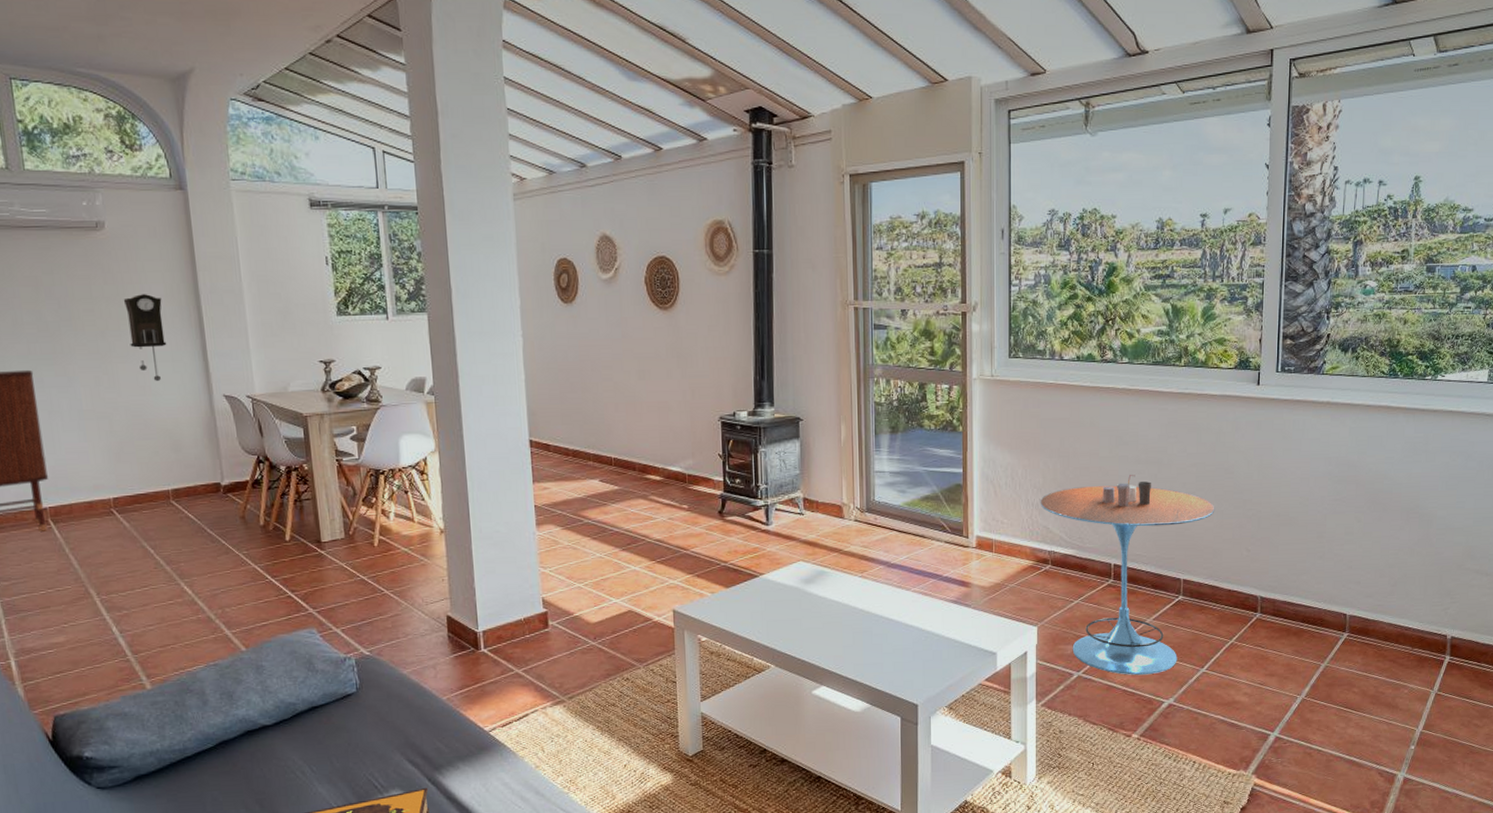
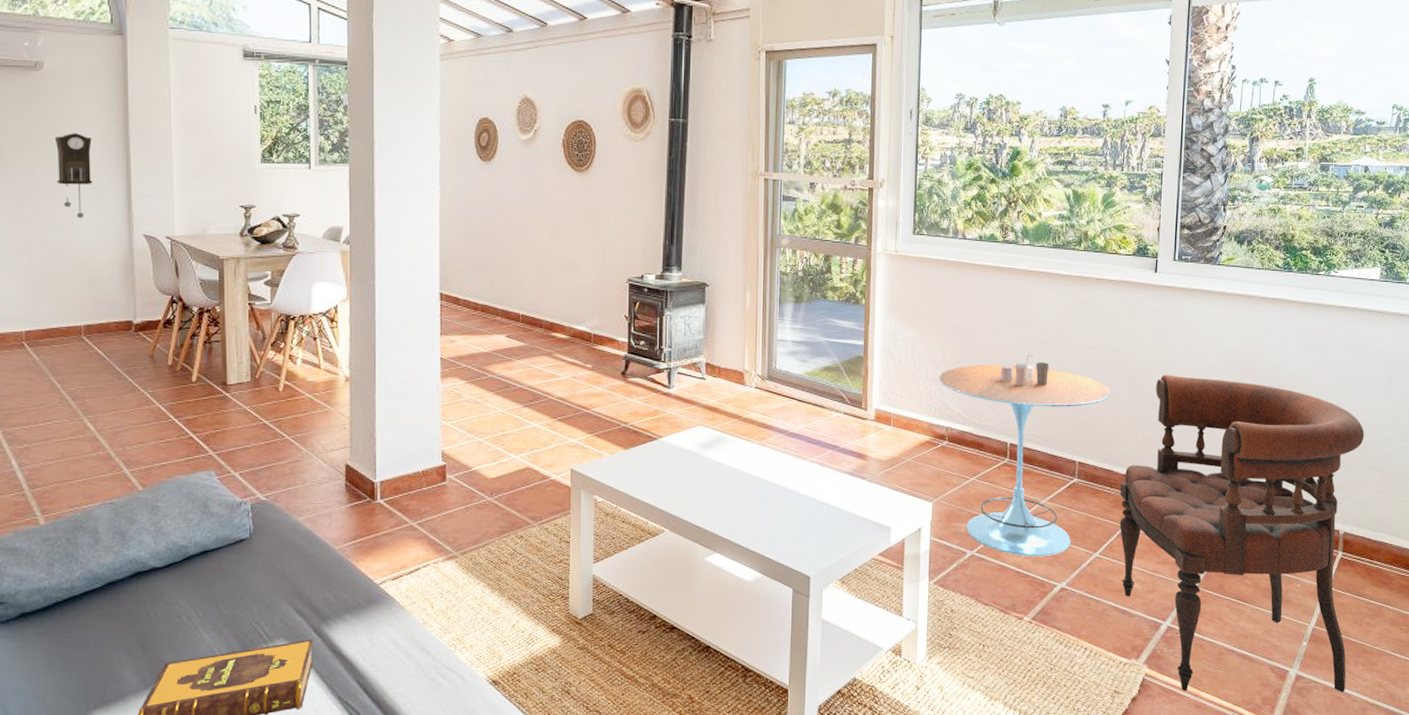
armchair: none [1225,488,1472,798] -> present [1119,375,1365,693]

